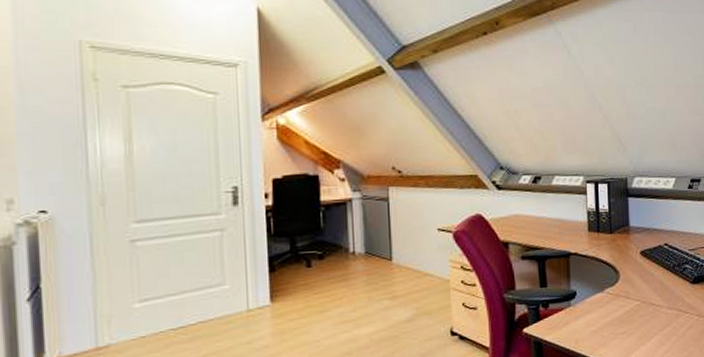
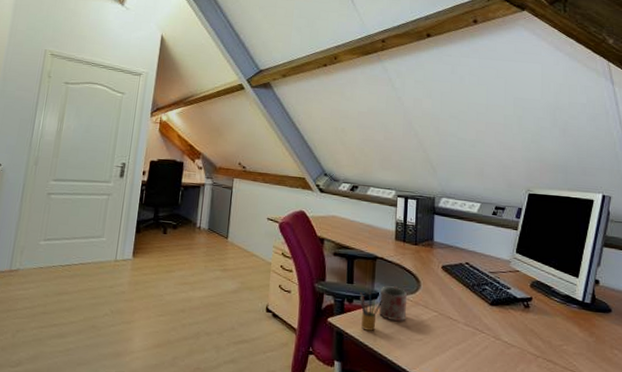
pencil box: none [555,292,582,334] -> present [359,291,384,331]
mug: none [577,282,607,319] -> present [379,286,407,322]

